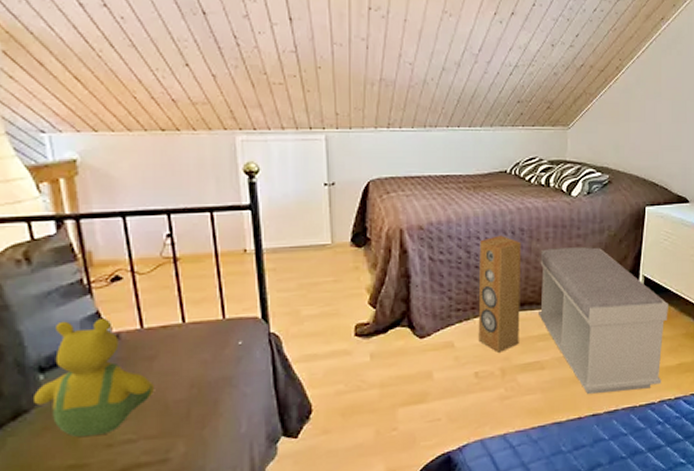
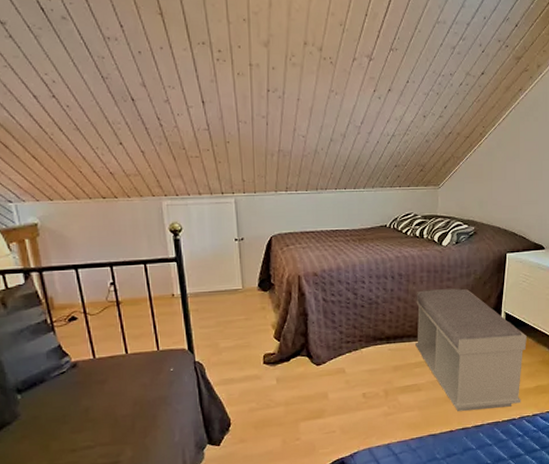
teddy bear: present [32,319,154,438] -> none [13,351,106,444]
speaker: present [478,235,522,354] -> none [364,280,400,378]

